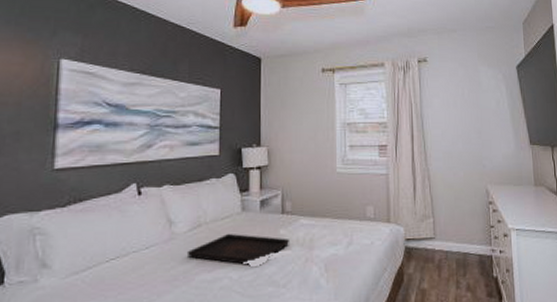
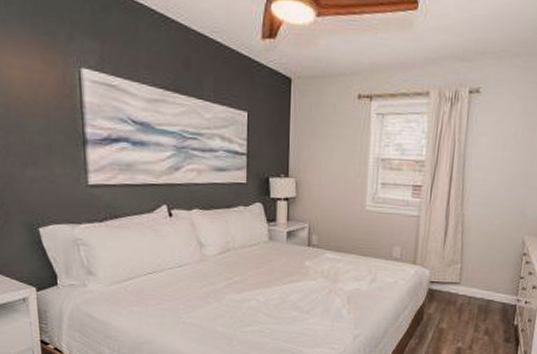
serving tray: present [186,233,290,265] -> none [217,260,315,290]

